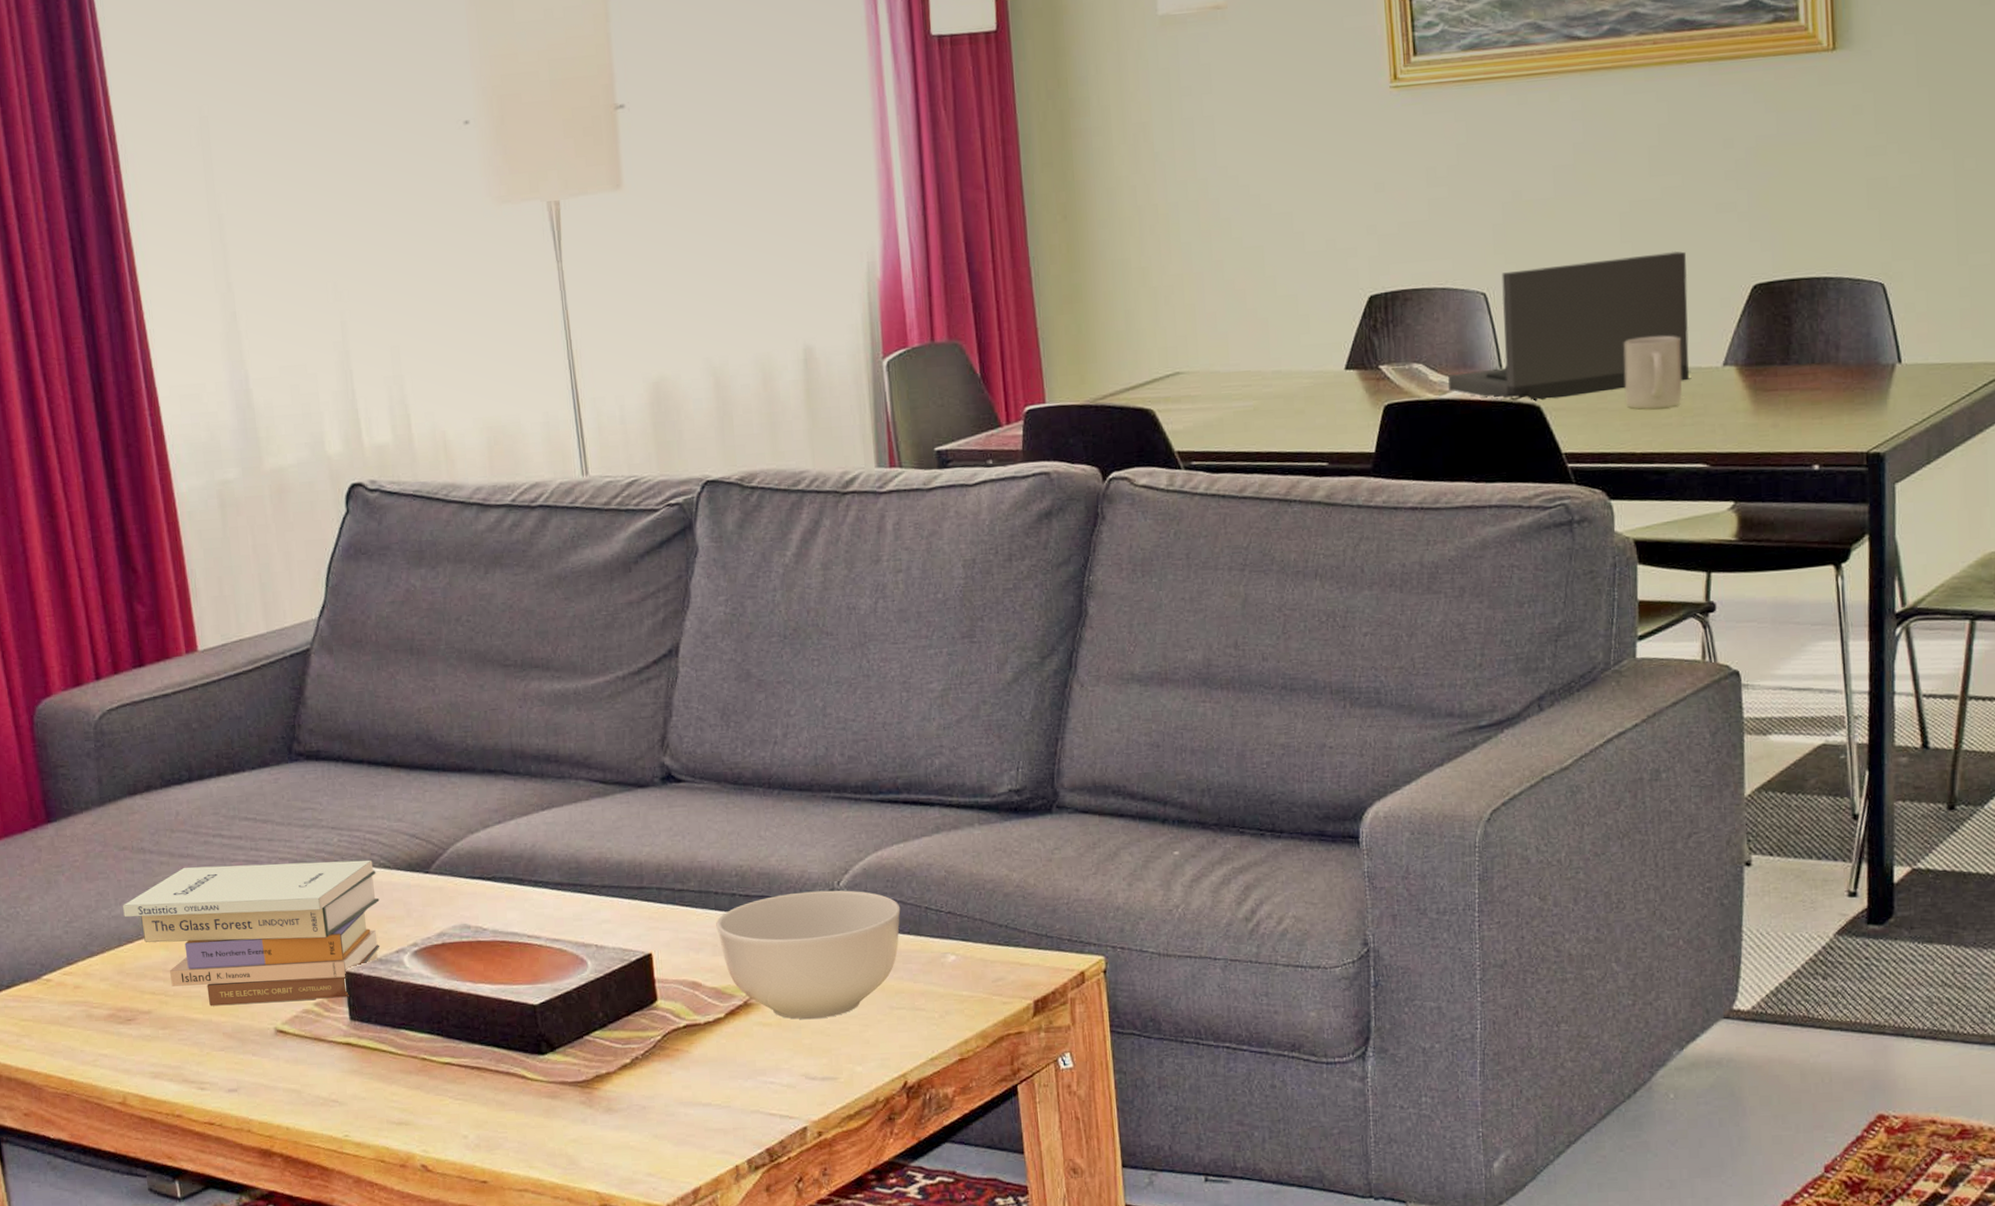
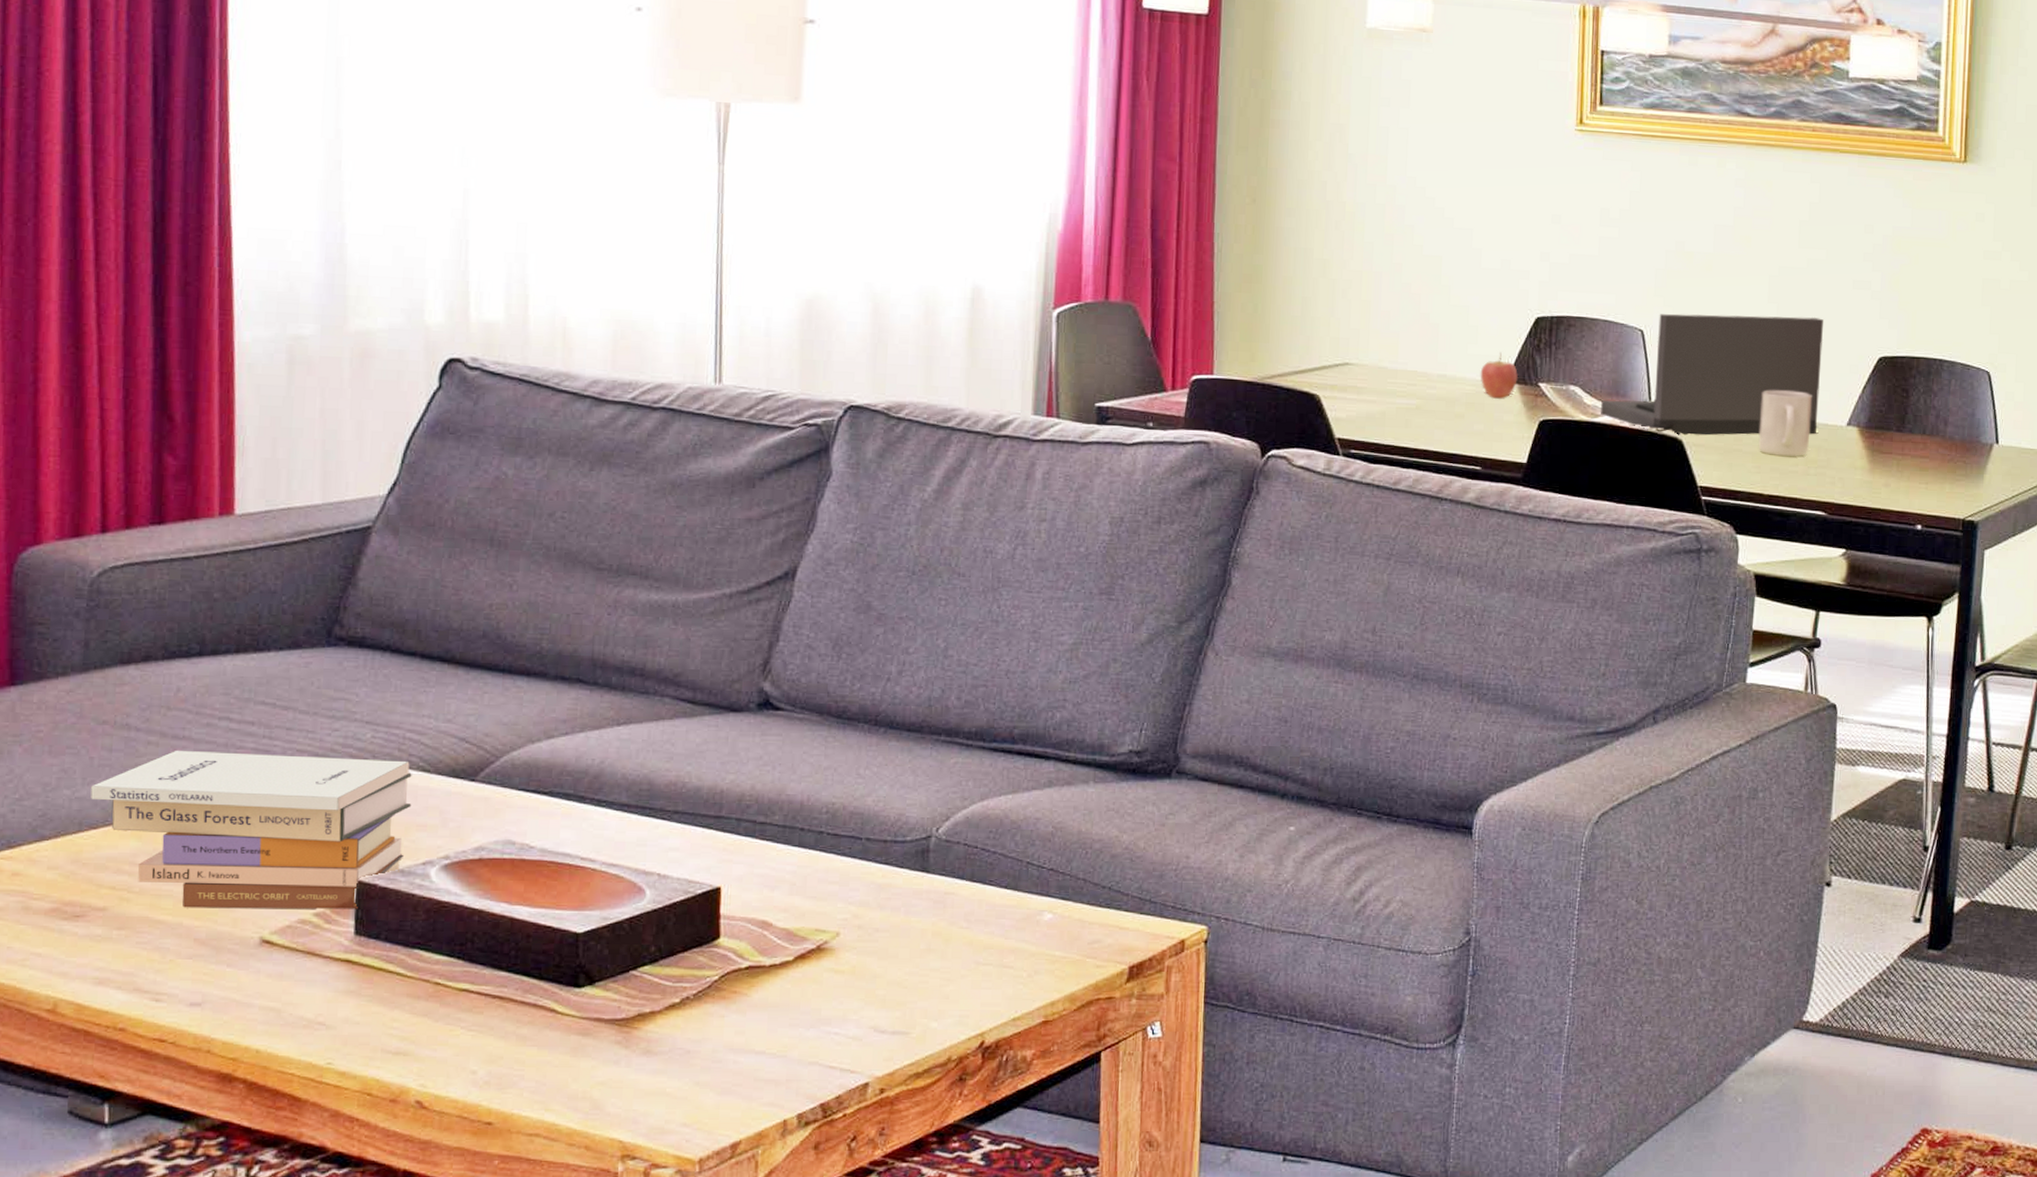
bowl: present [716,890,901,1020] -> none [797,836,1001,970]
fruit: none [1316,338,1358,390] -> present [1480,352,1519,400]

